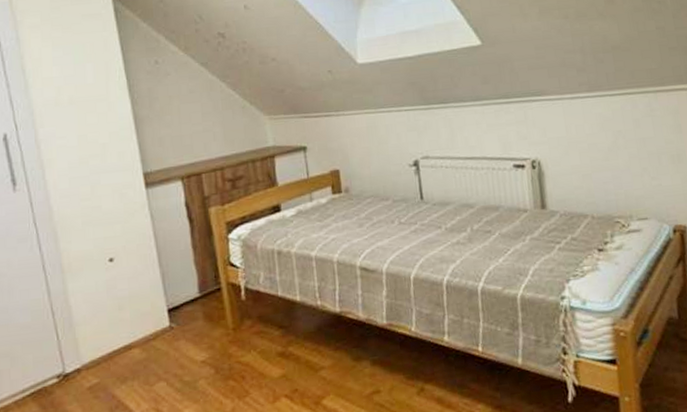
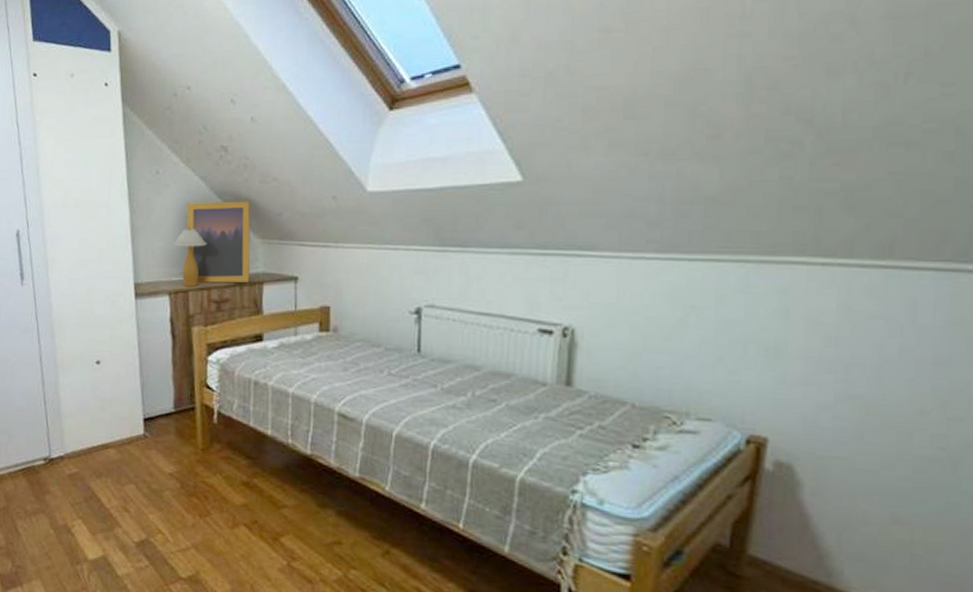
table lamp: none [180,109,215,170] -> present [173,225,207,288]
picture frame: none [190,81,262,165] -> present [186,201,251,284]

